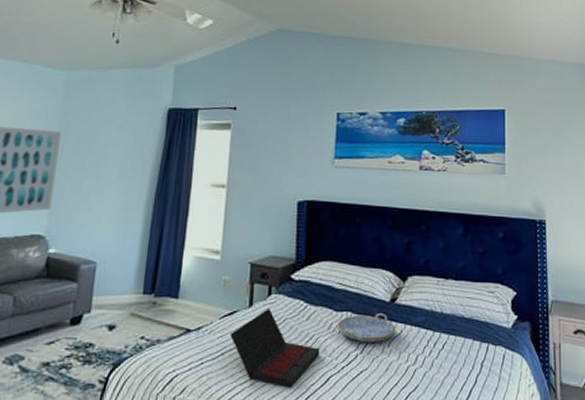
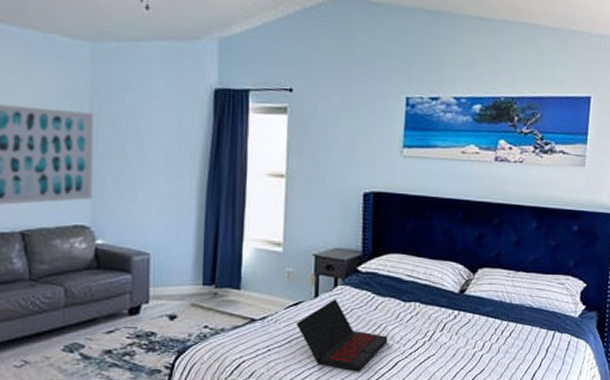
serving tray: present [338,313,396,343] -> none [406,304,465,331]

